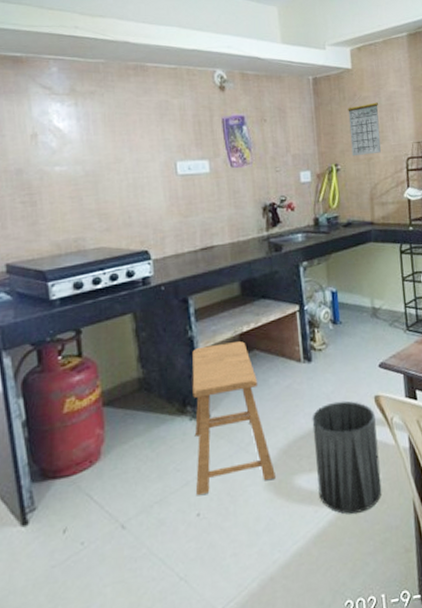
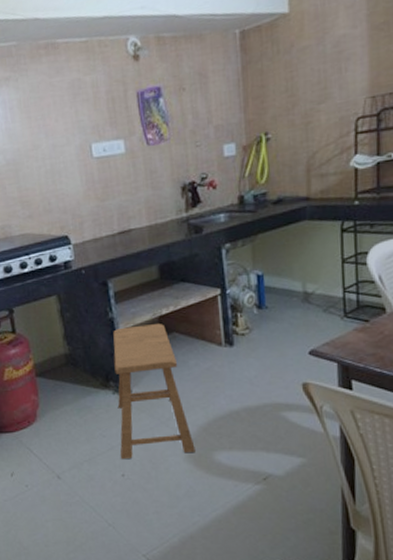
trash can: present [312,400,382,514] -> none [233,386,307,492]
calendar: present [347,95,382,157] -> none [282,44,324,122]

